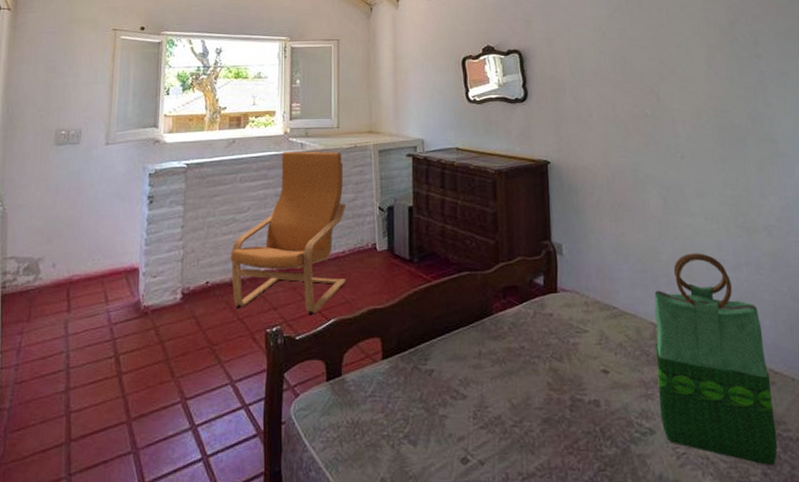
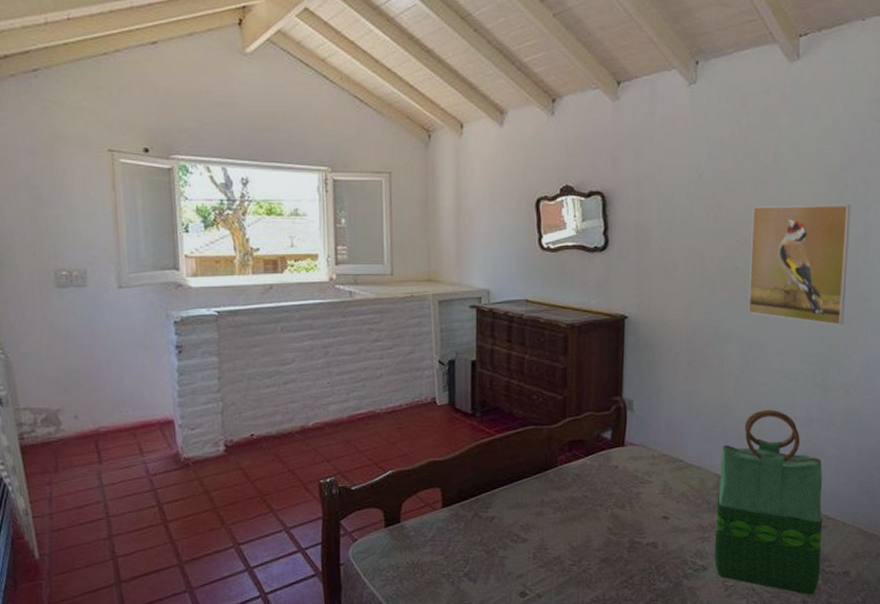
armchair: present [231,151,347,316] -> none [276,300,404,467]
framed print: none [654,55,755,167] -> present [748,205,851,326]

